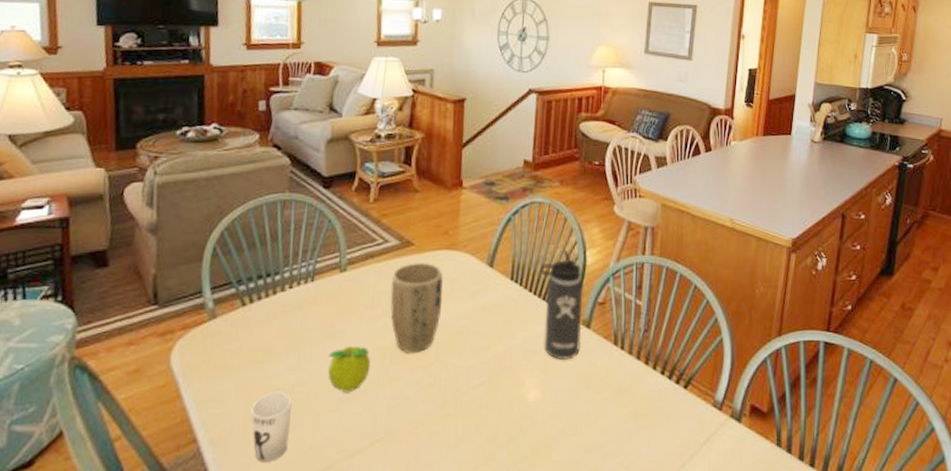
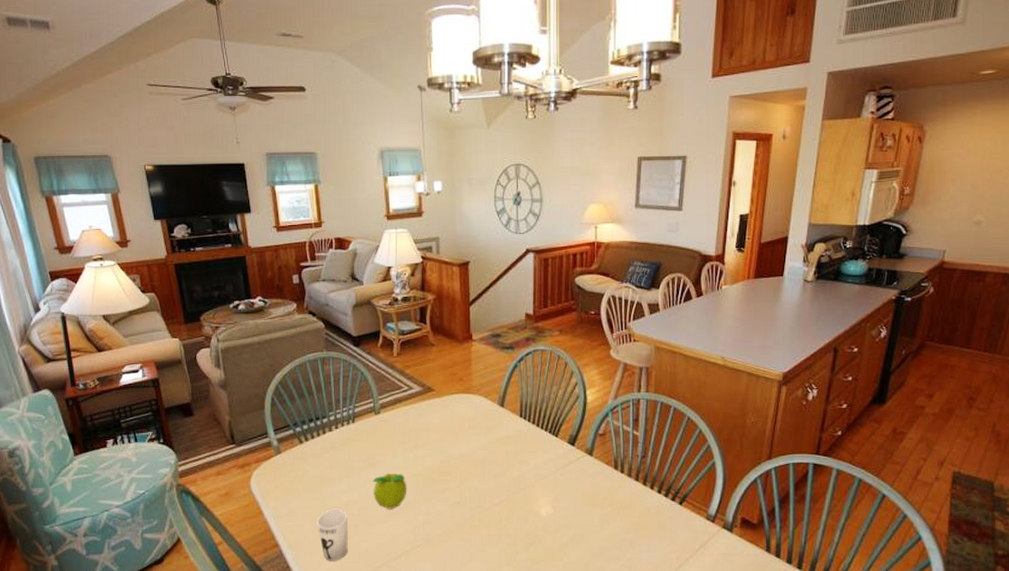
plant pot: present [390,262,443,354] -> none [418,404,463,478]
thermos bottle: present [540,250,583,360] -> none [546,391,585,482]

